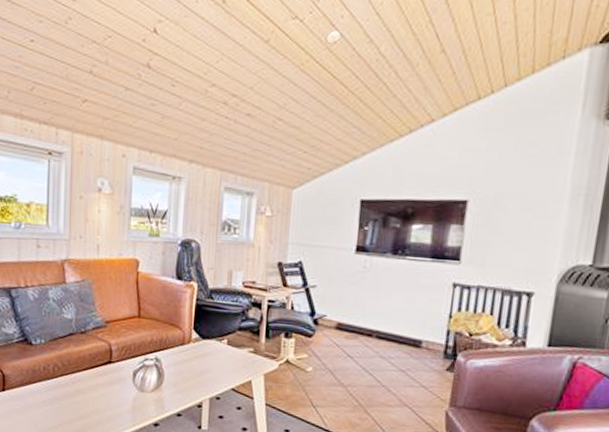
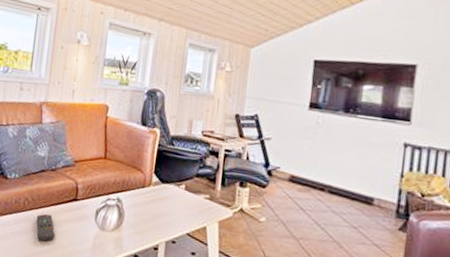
remote control: none [68,379,91,408] -> present [36,213,55,242]

